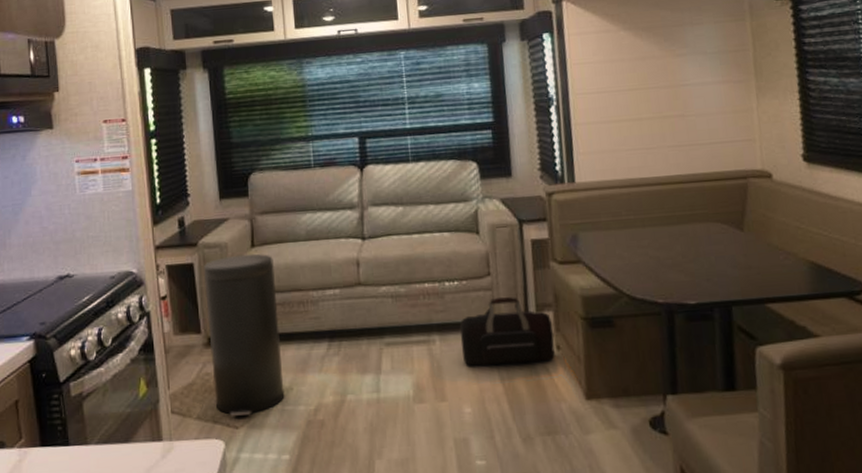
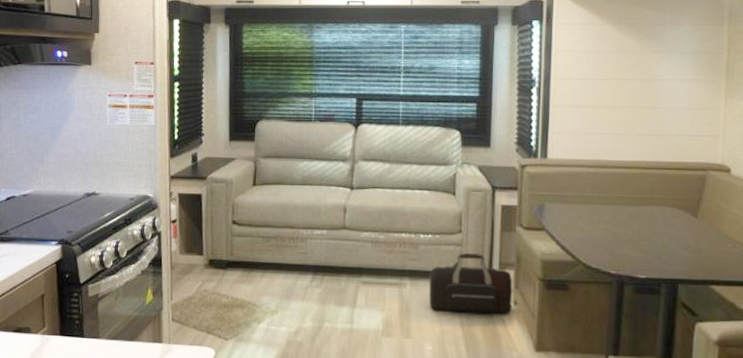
pedal bin: present [204,253,285,416] -> none [209,191,272,330]

